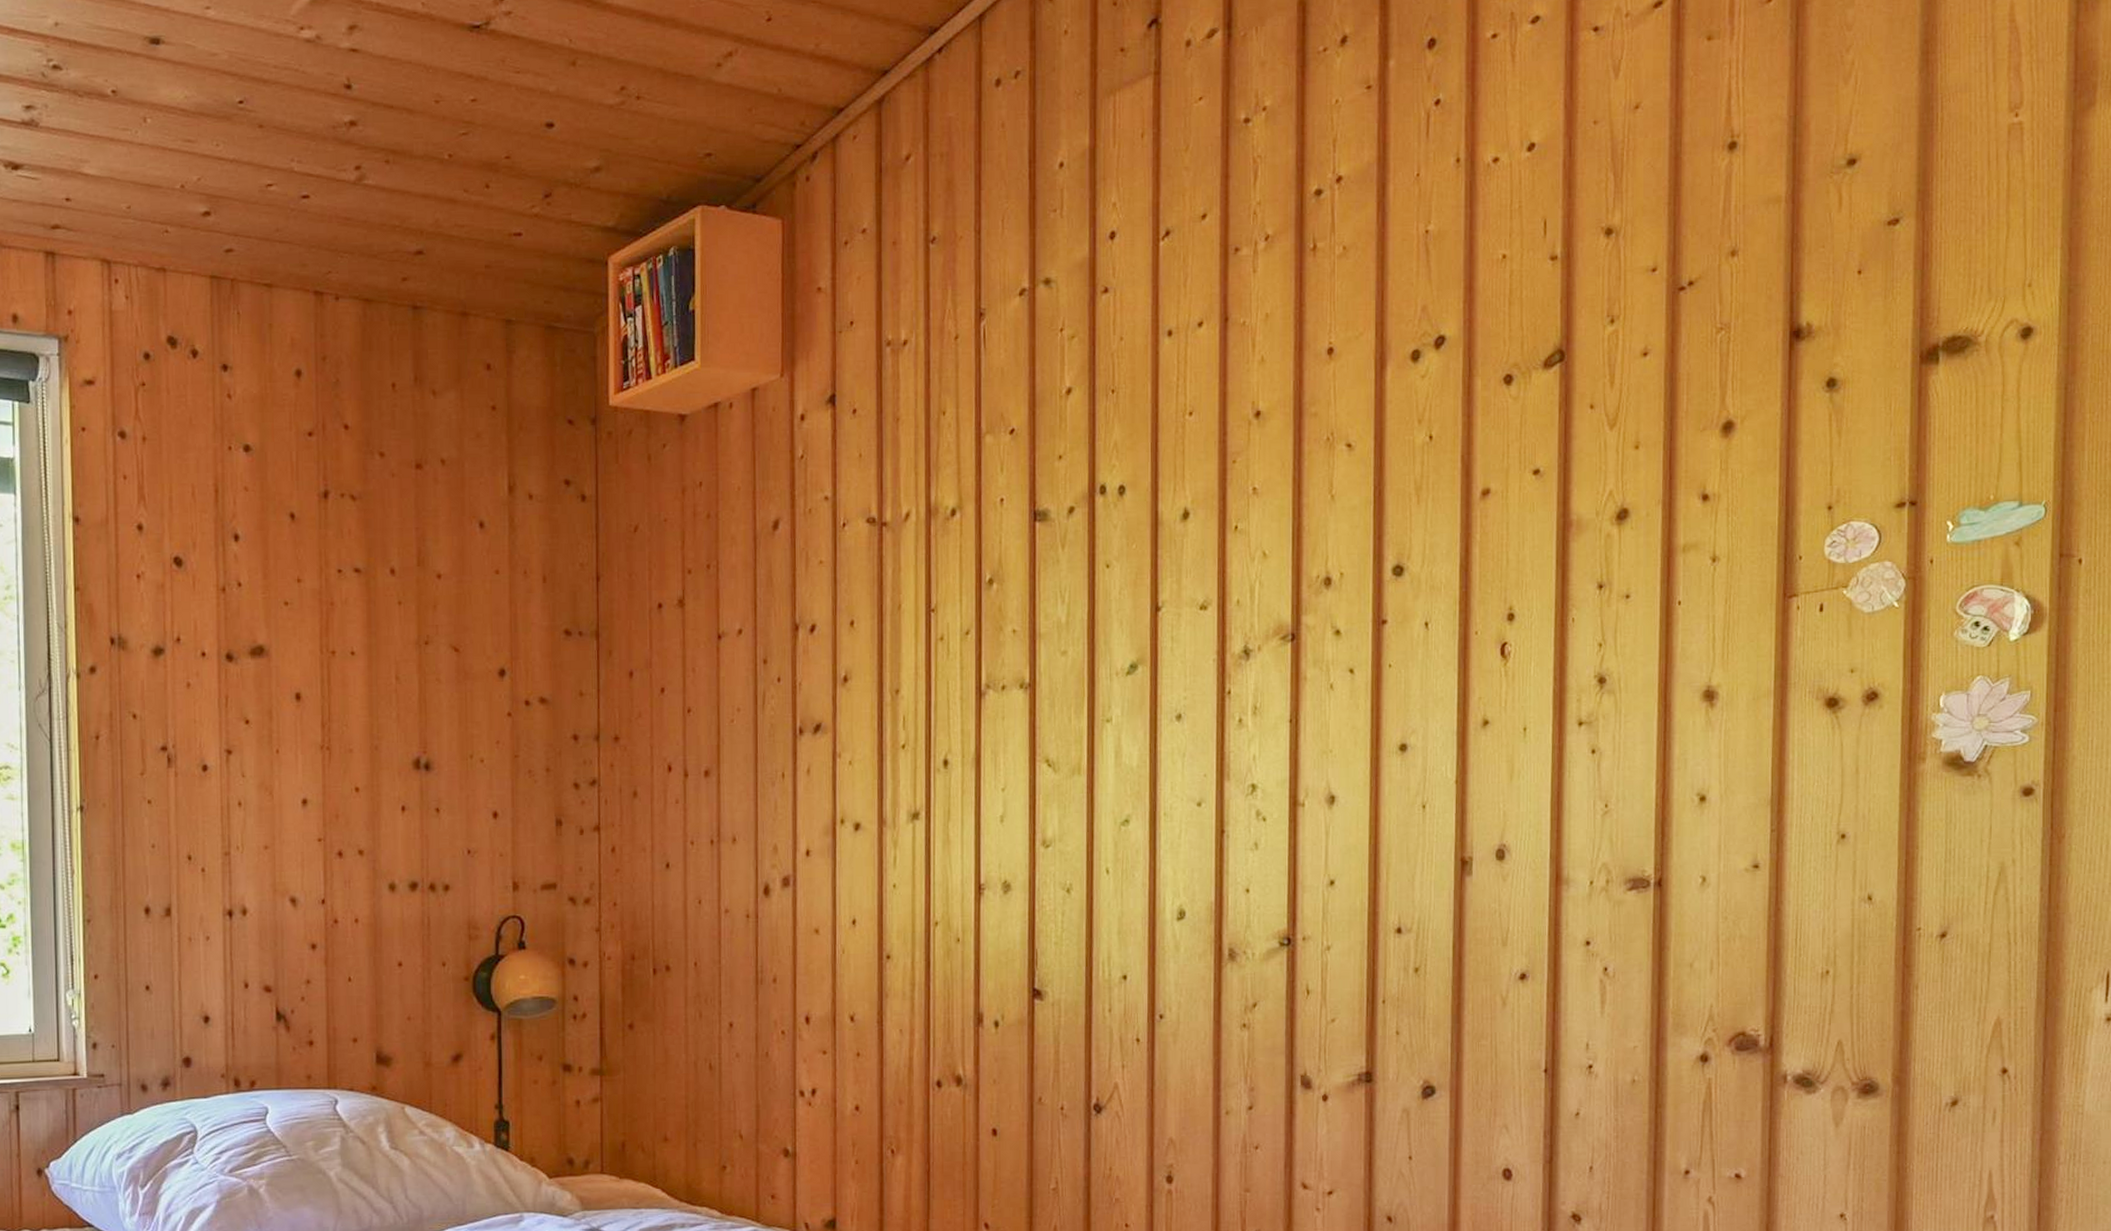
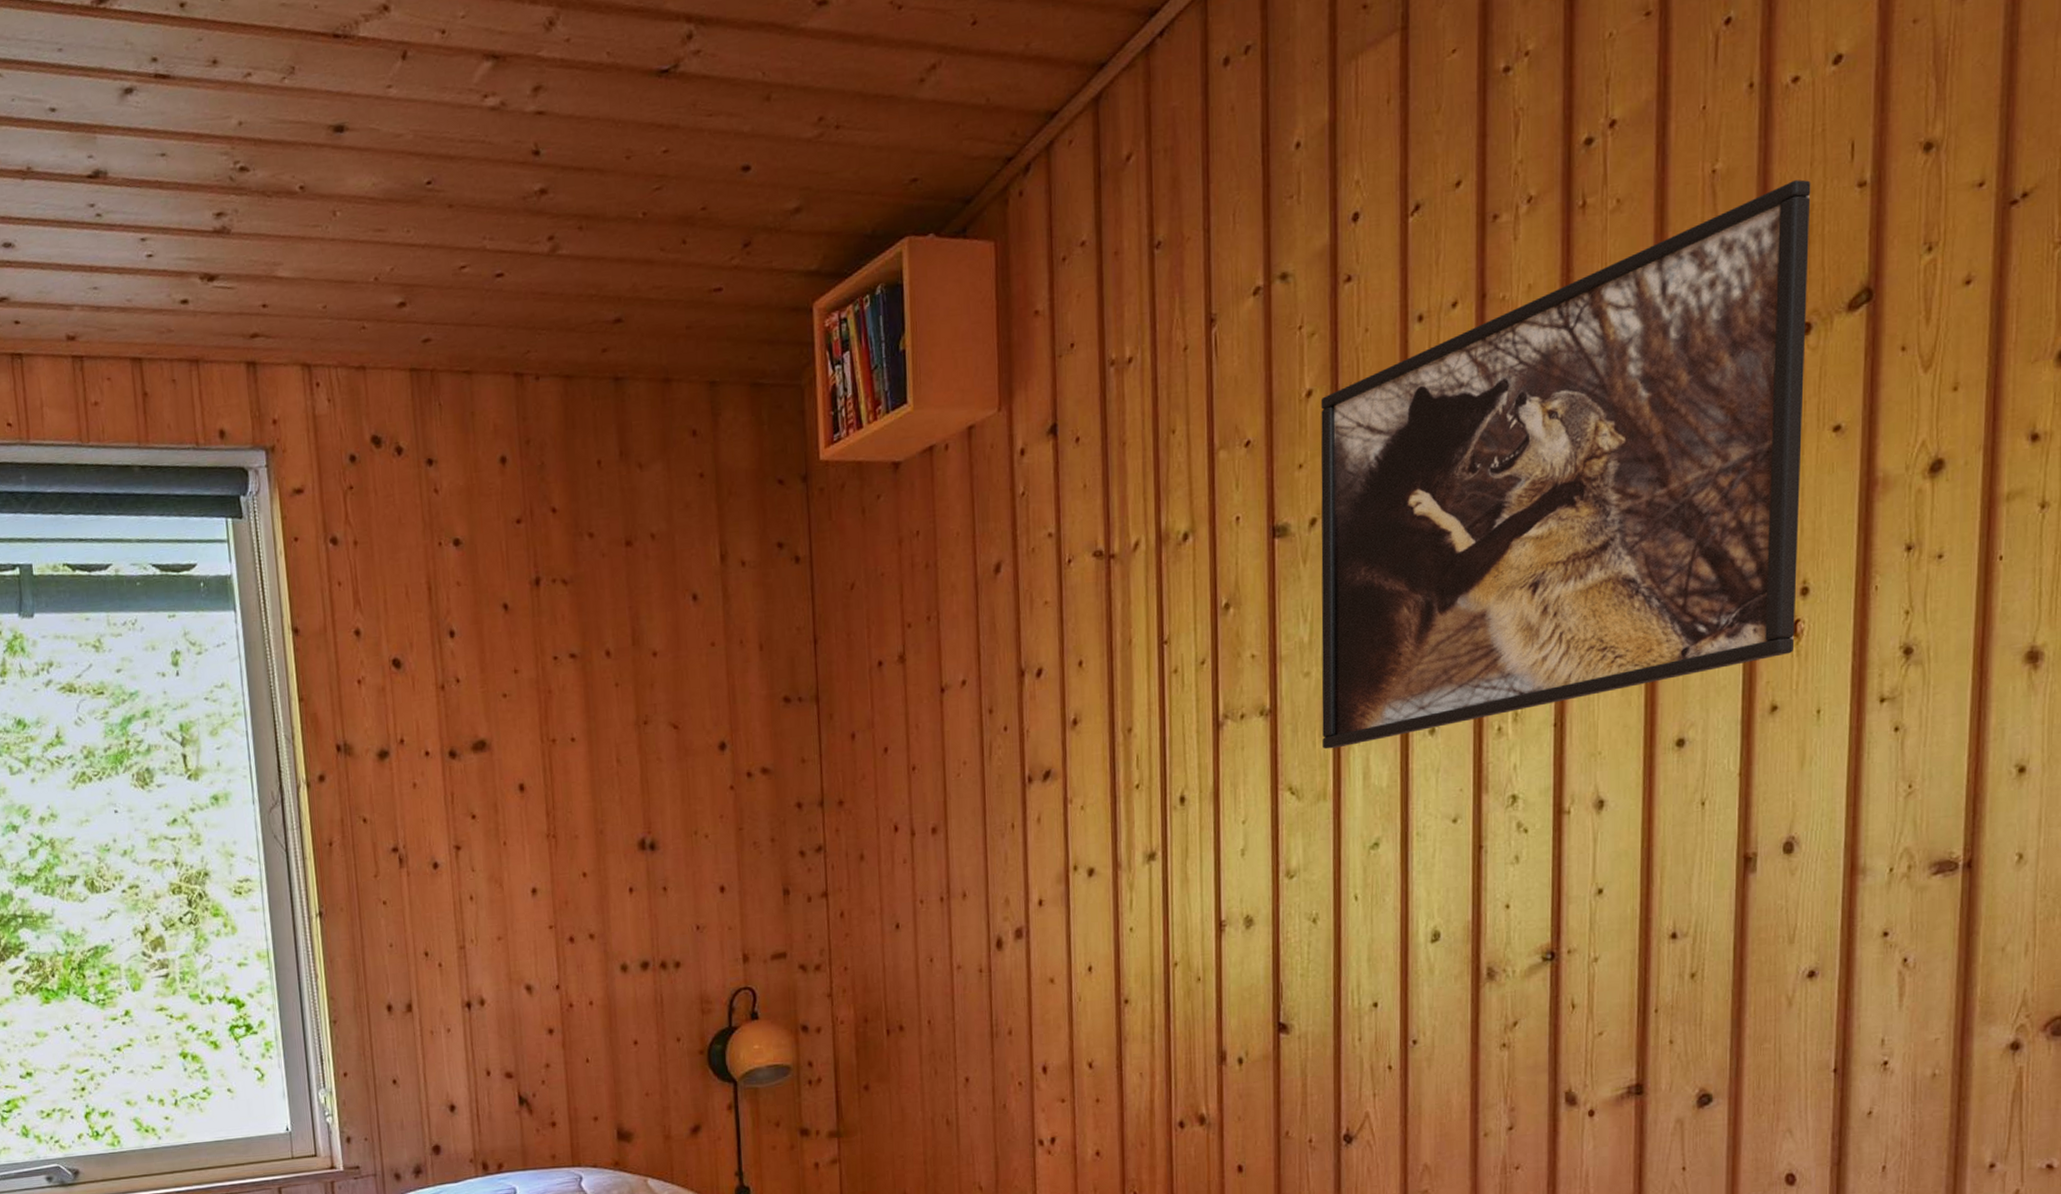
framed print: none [1077,248,1511,726] -> present [1320,179,1811,750]

